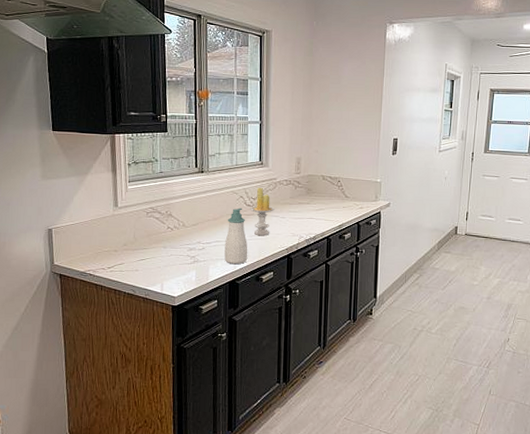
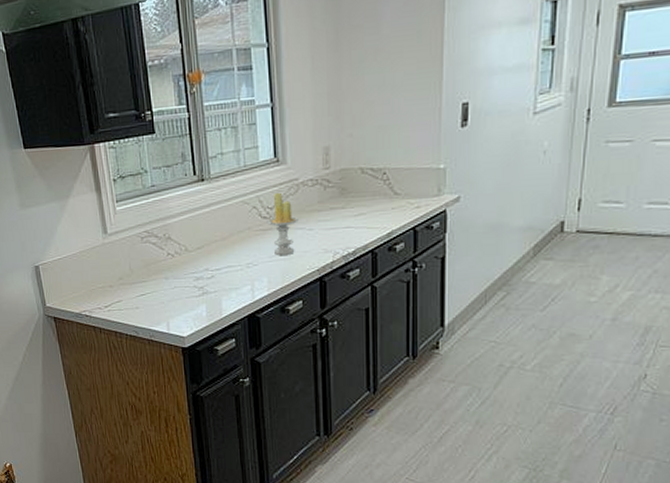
soap bottle: present [224,207,248,265] -> none [238,221,269,294]

